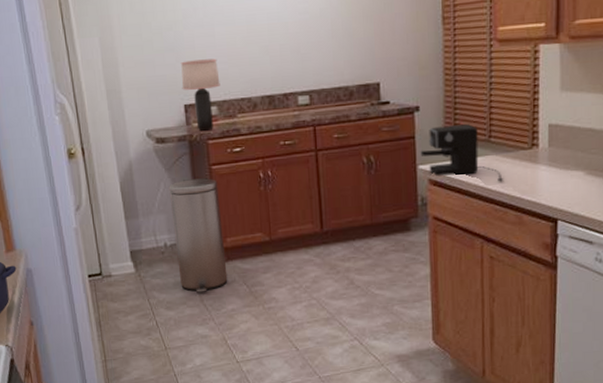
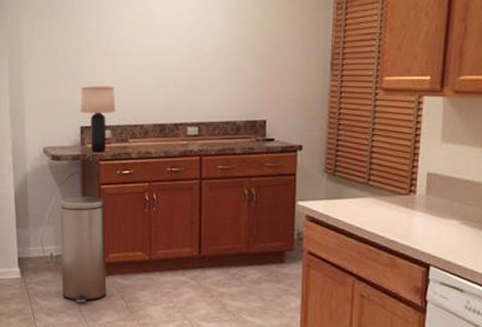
coffee maker: present [420,124,504,182] -> none [300,166,380,224]

